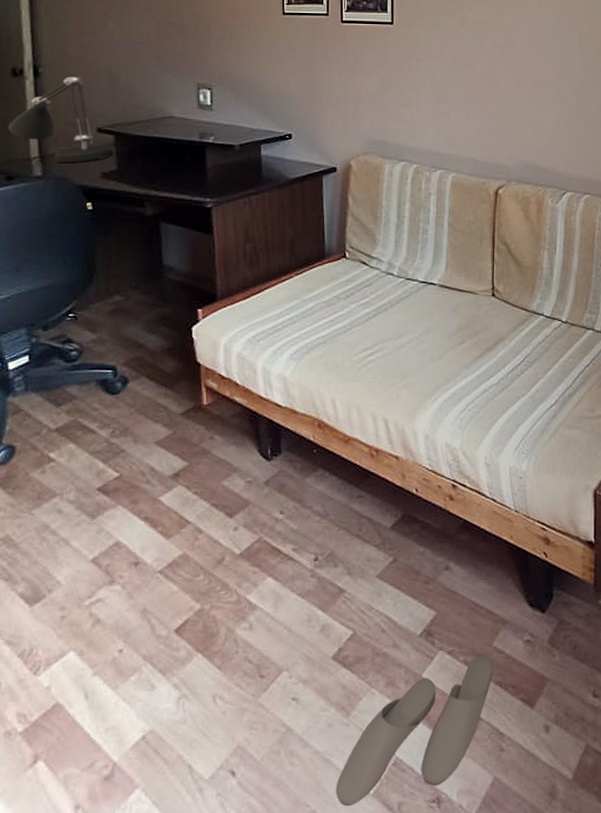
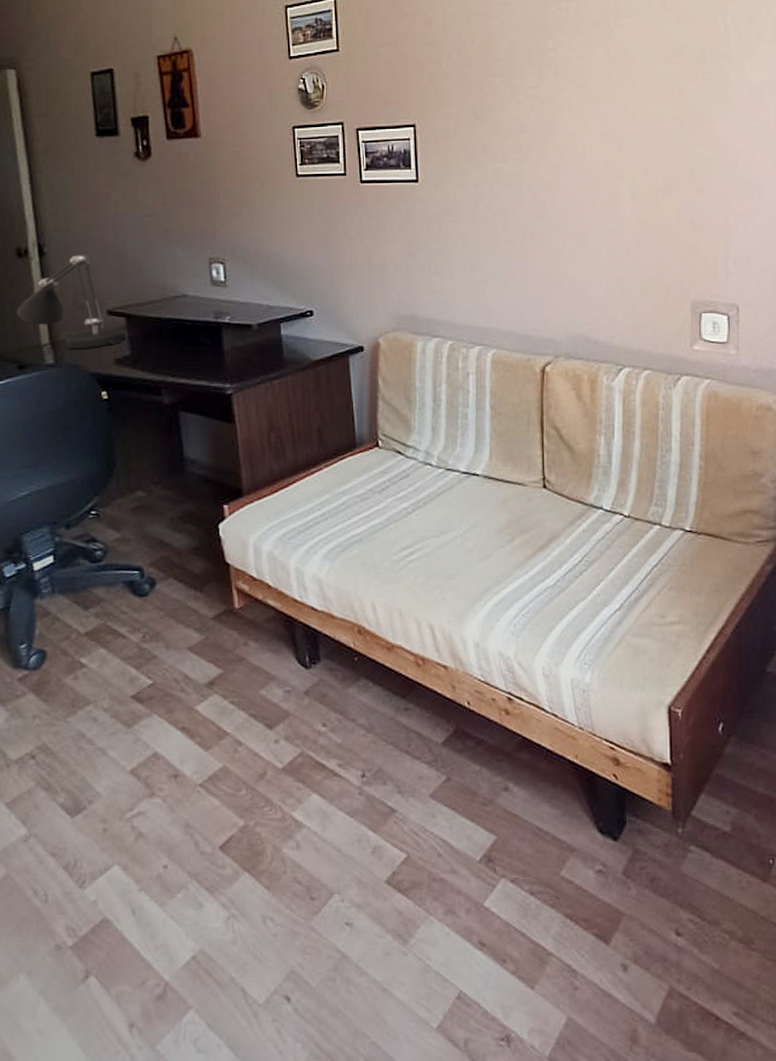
slippers: present [335,655,493,807] -> none [396,884,562,1040]

